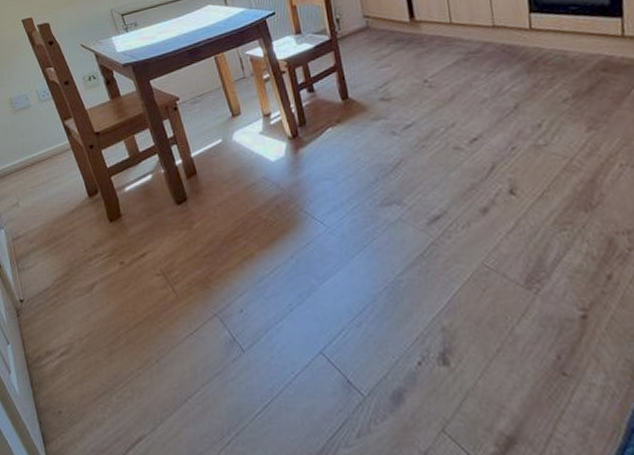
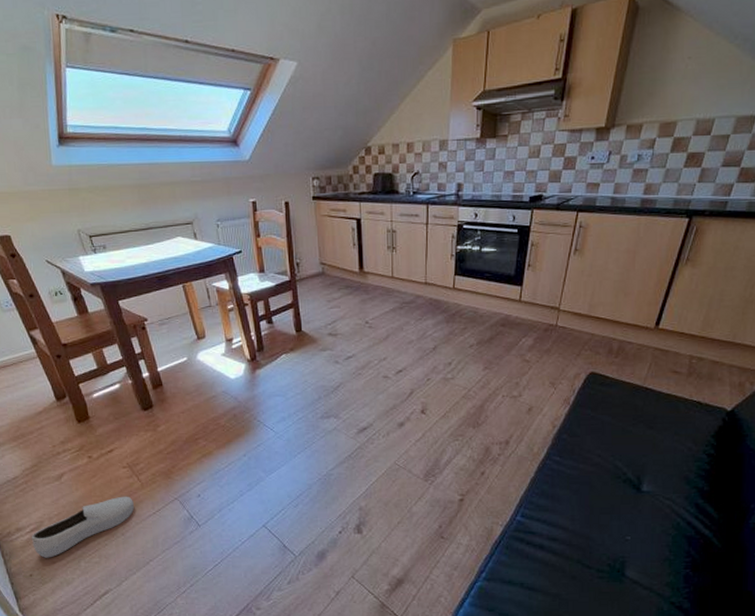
shoe: none [60,311,169,390] -> present [31,496,134,558]

